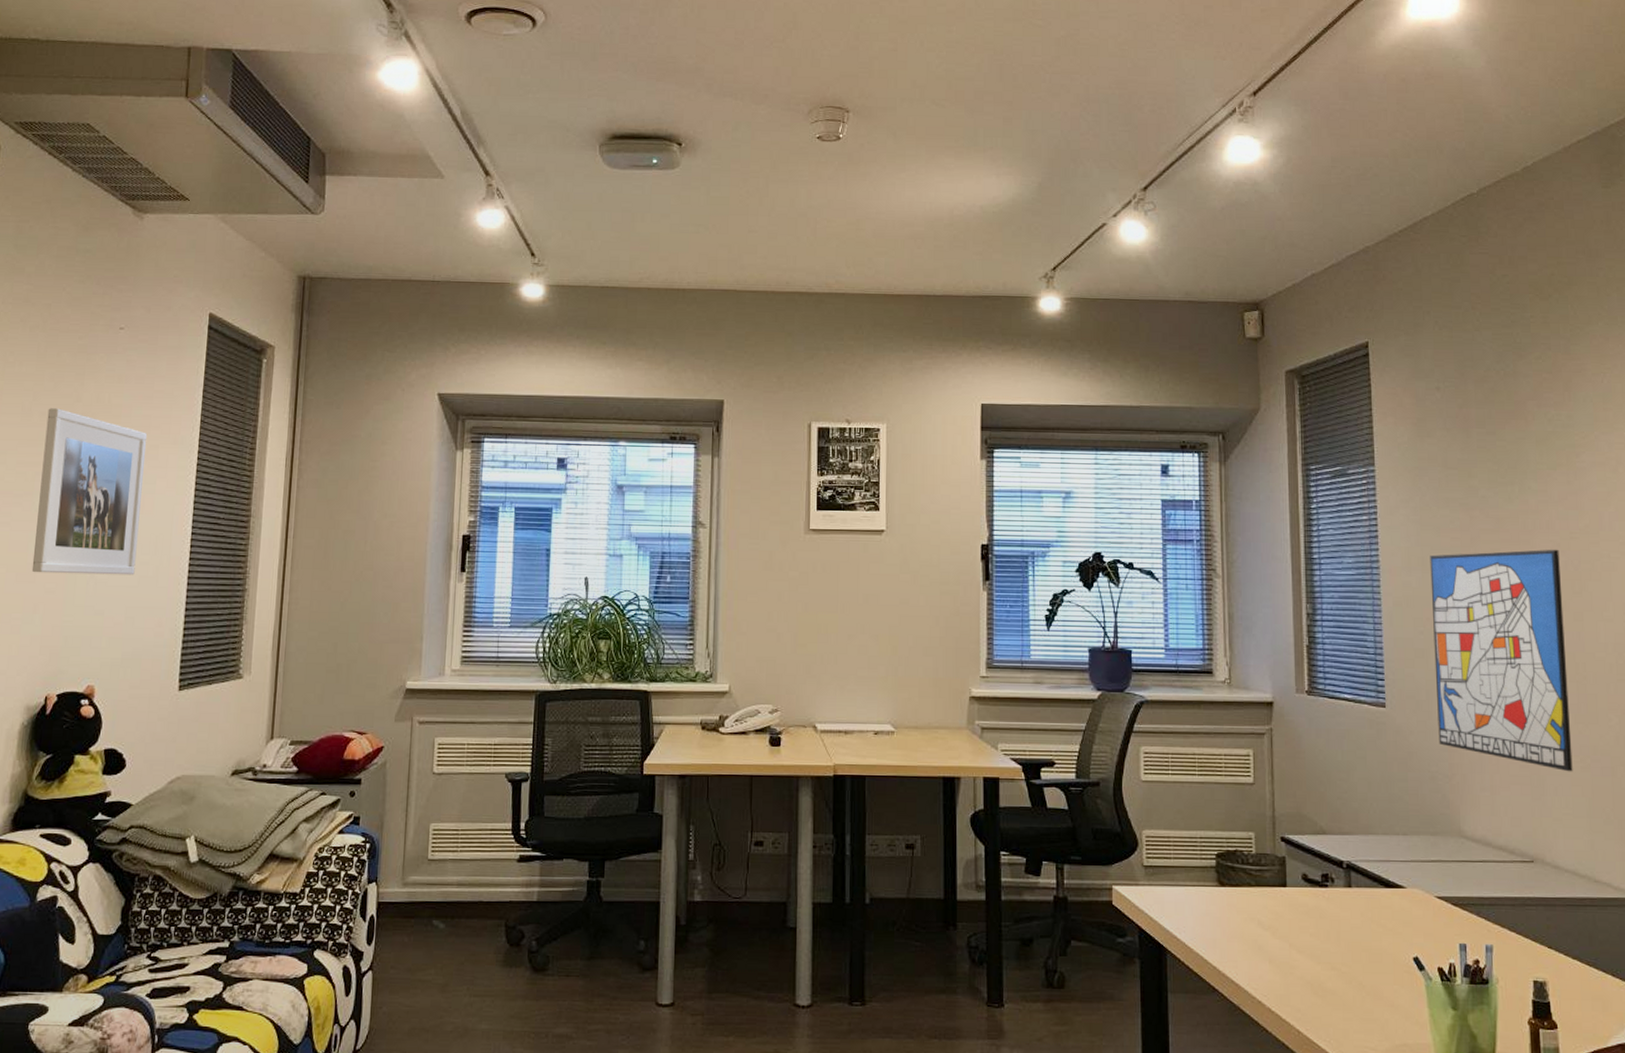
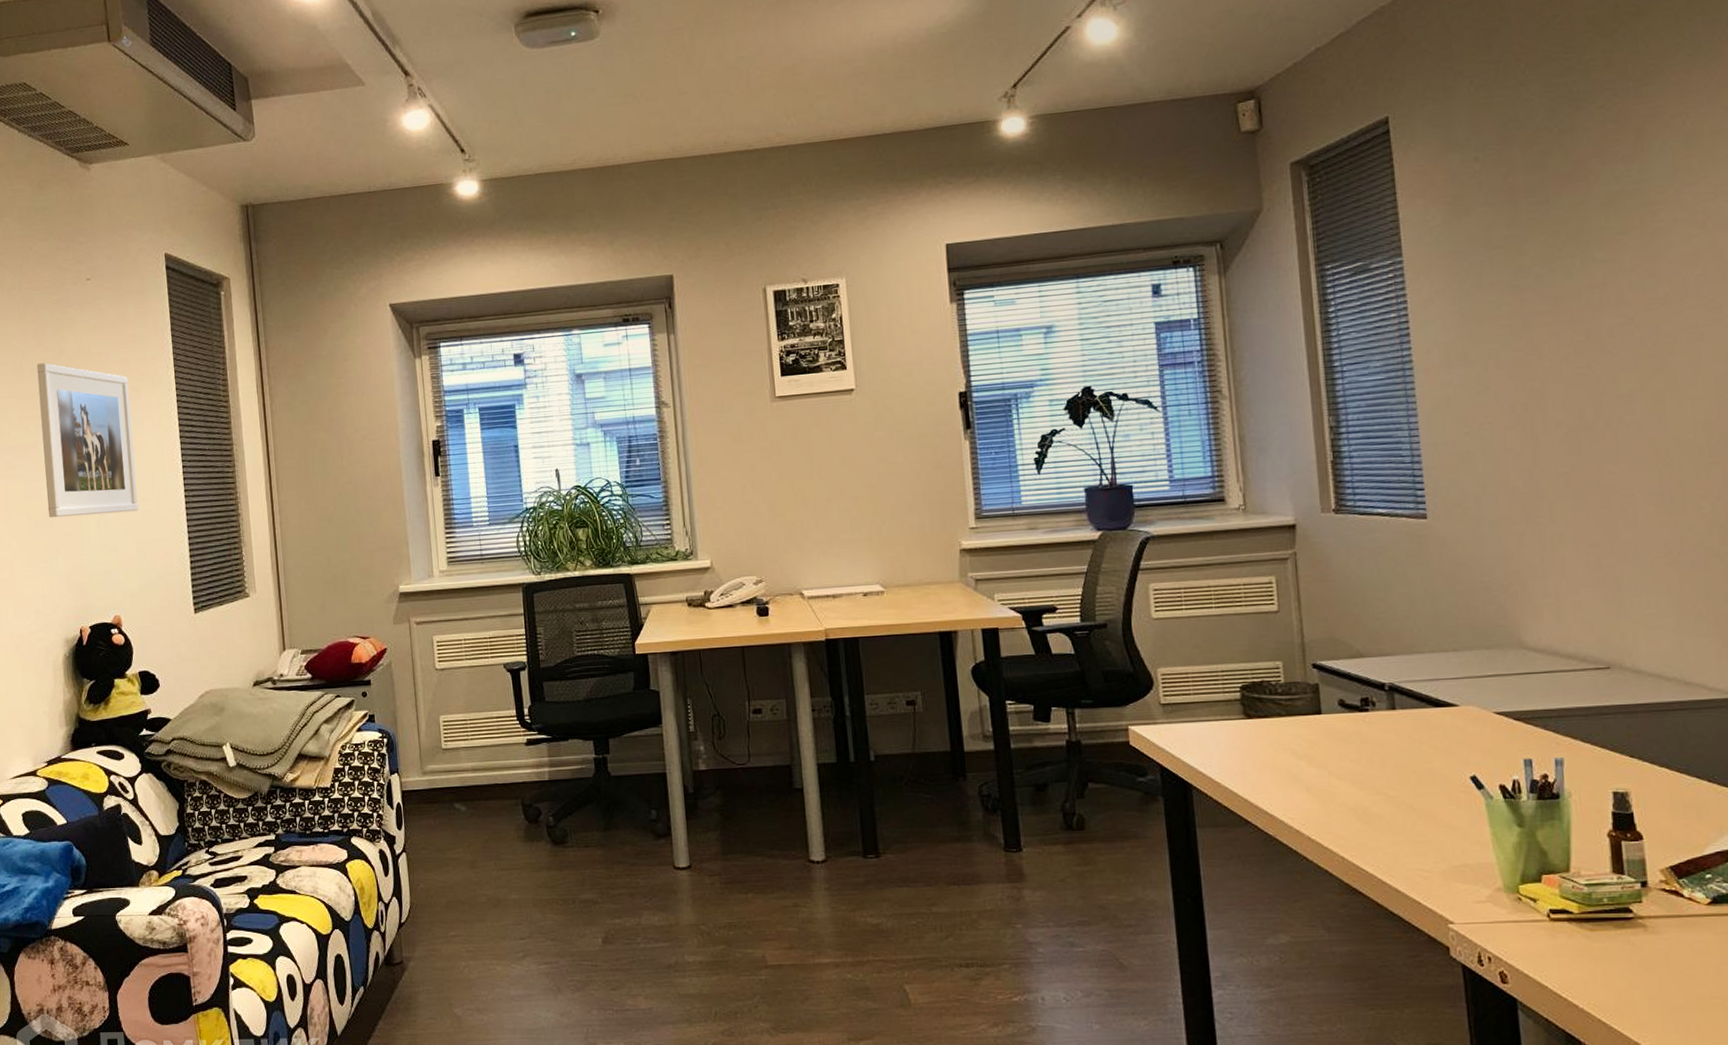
wall art: present [1430,549,1573,772] -> none [1473,324,1656,569]

